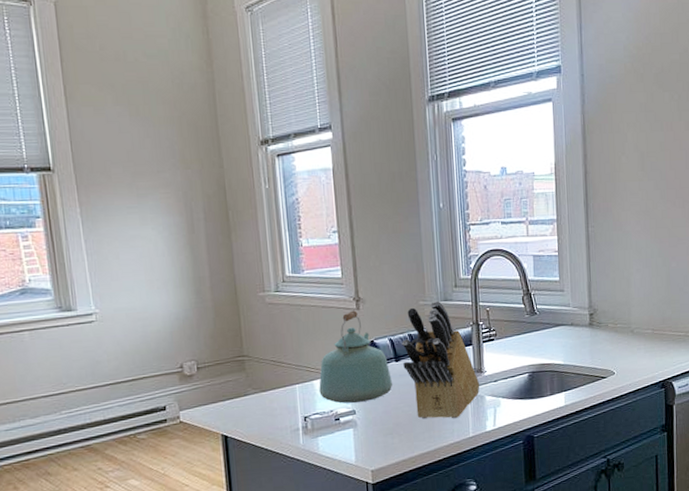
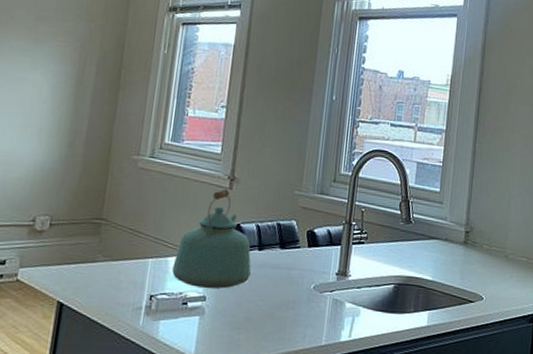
knife block: present [402,300,480,419] -> none [265,192,342,323]

